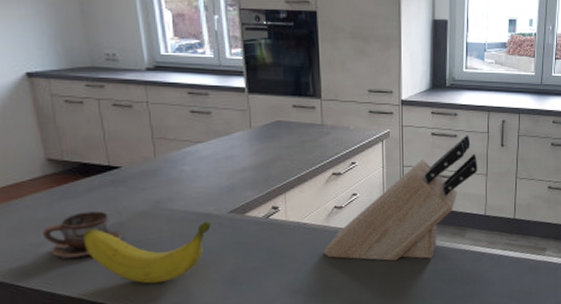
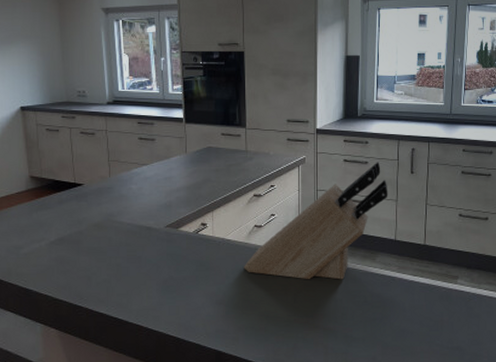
cup: present [43,211,122,260] -> none [23,221,81,261]
banana: present [83,221,211,284] -> none [52,234,150,286]

